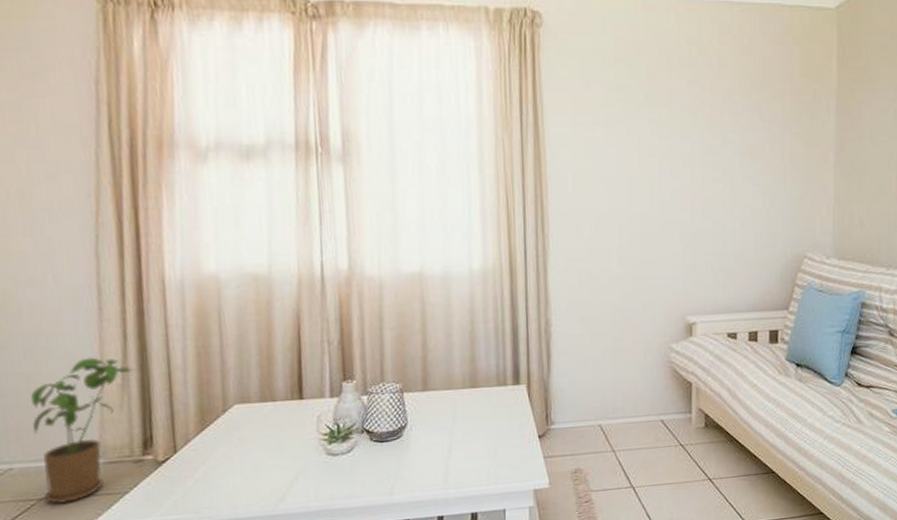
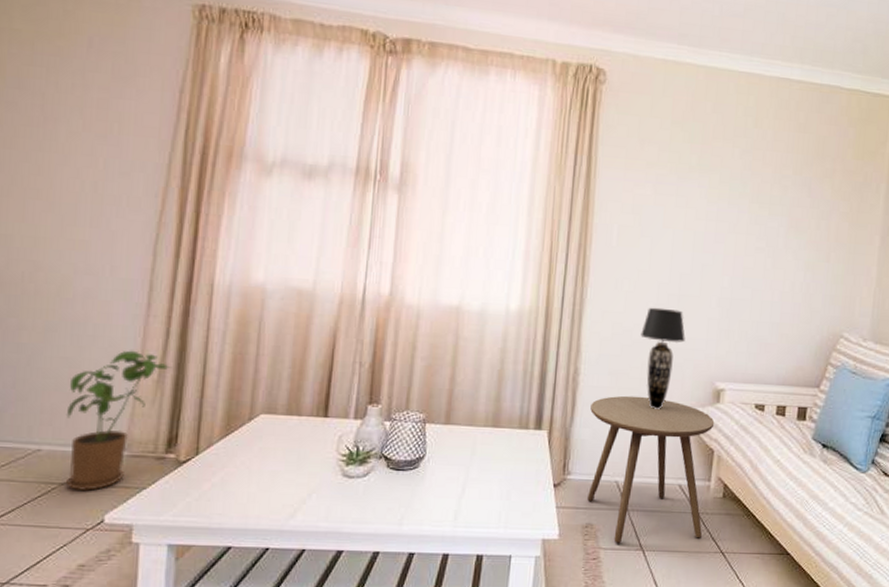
side table: none [566,339,690,485] -> present [587,395,715,544]
table lamp: none [607,249,652,350] -> present [640,307,685,409]

